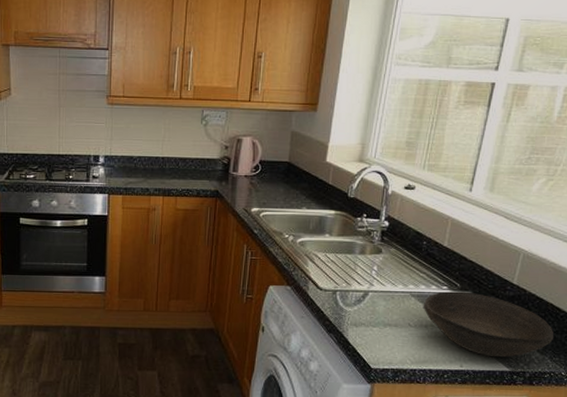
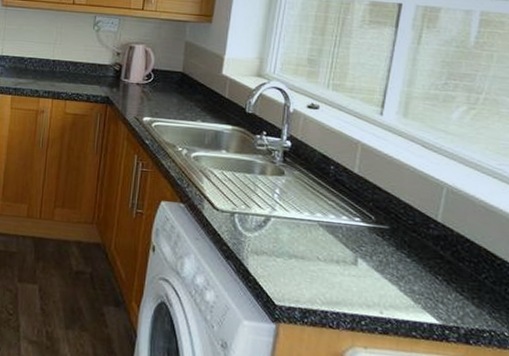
bowl: present [423,291,555,358] -> none [333,223,492,308]

